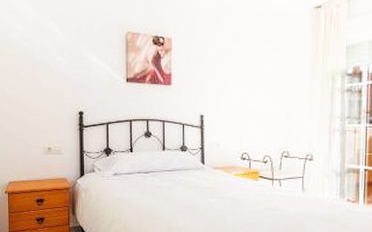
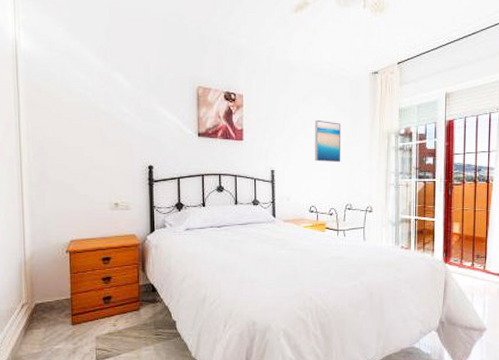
wall art: none [248,61,278,107] -> present [315,119,341,163]

